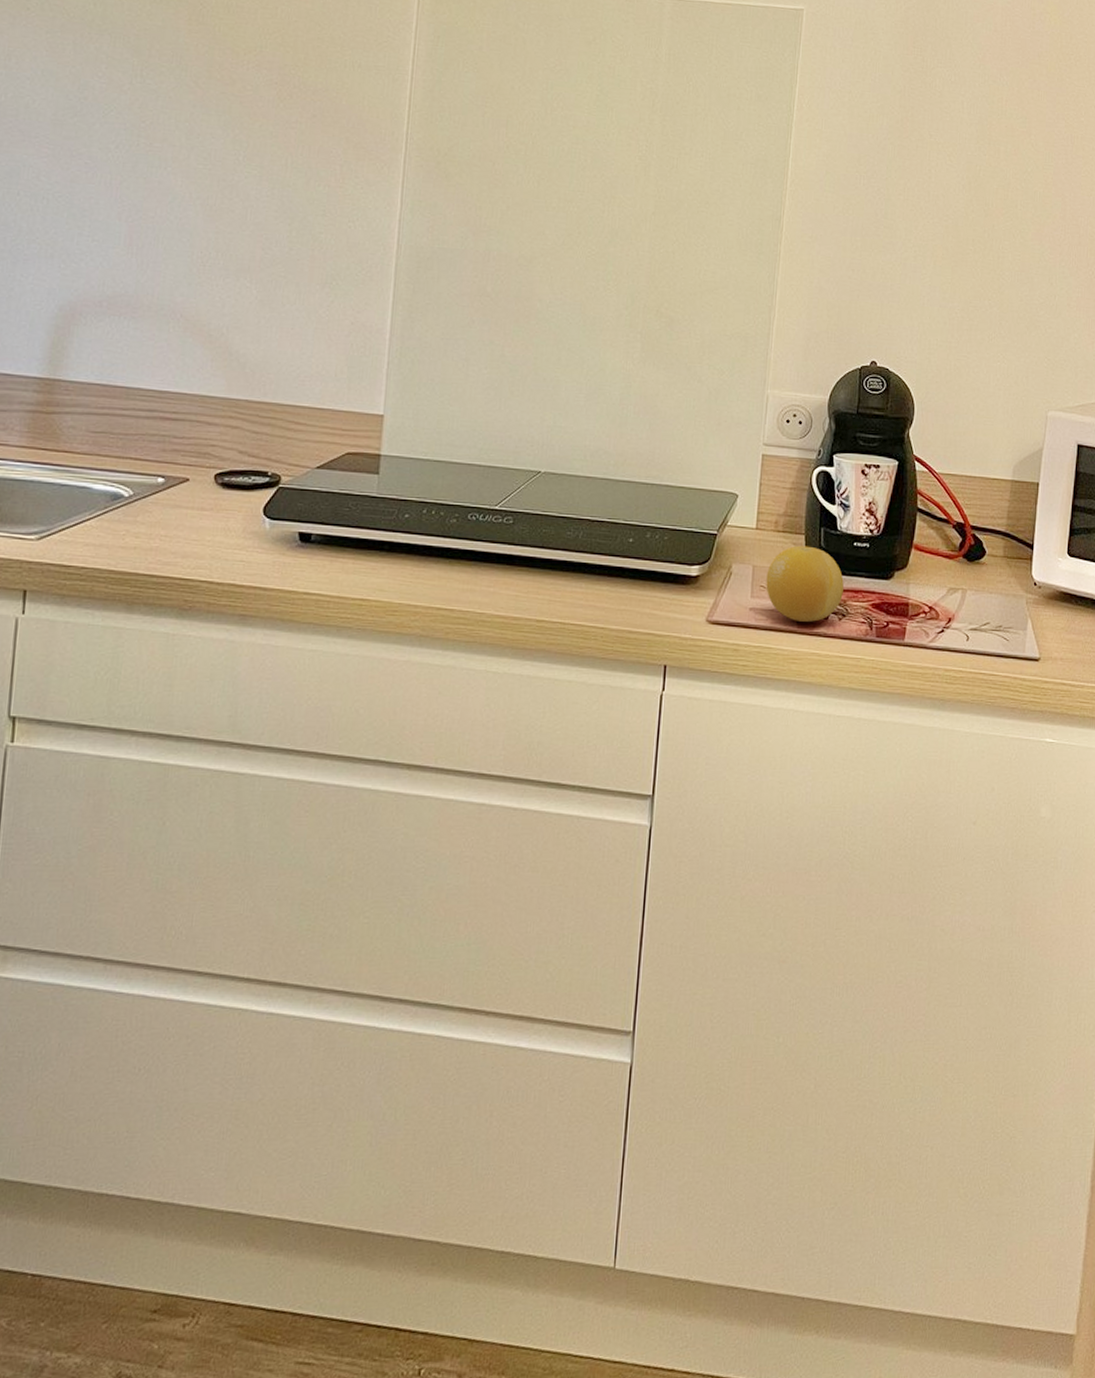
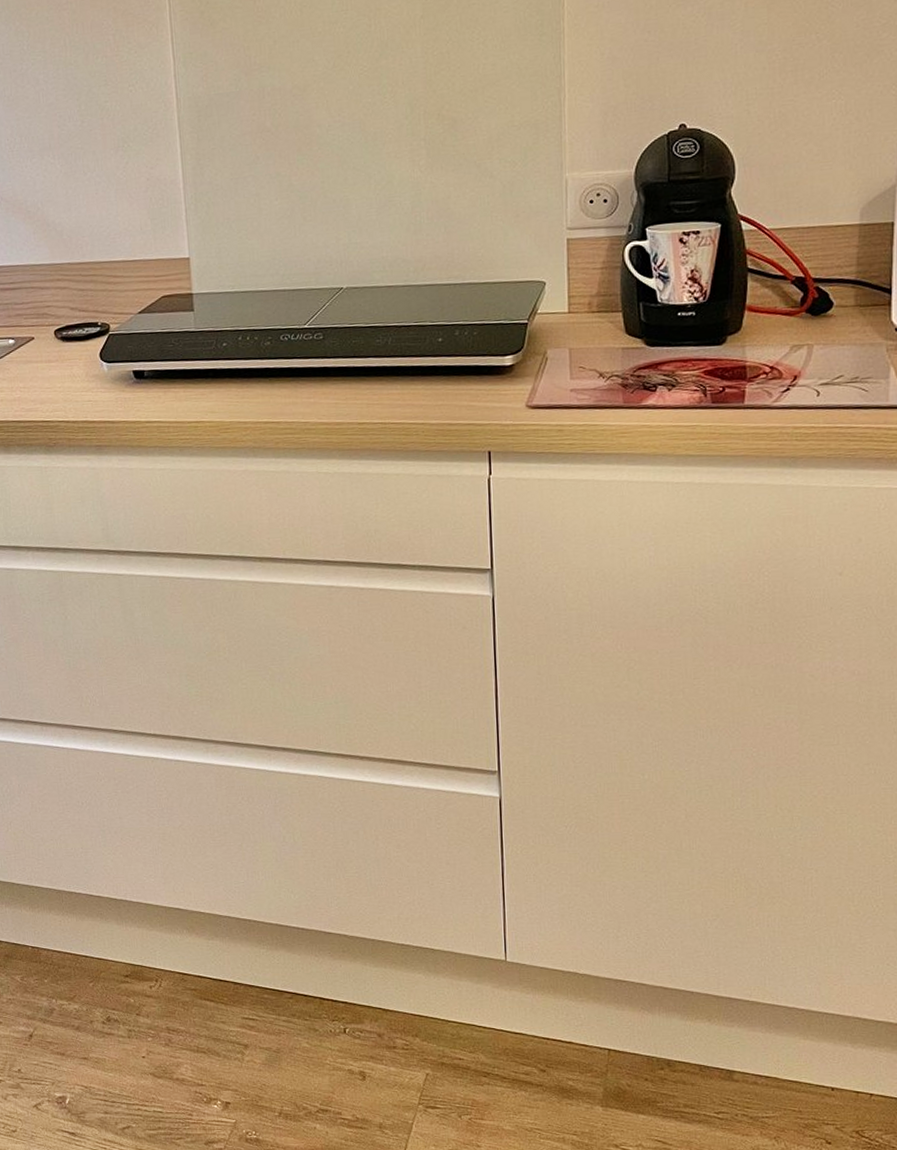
fruit: present [766,545,844,622] -> none [585,322,671,397]

